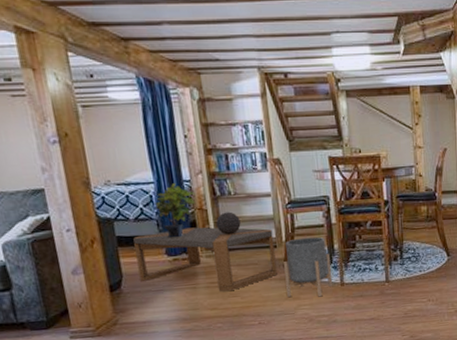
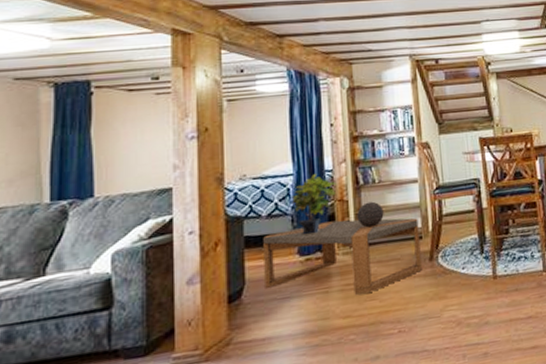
planter: present [284,237,332,297] -> none [430,224,484,296]

